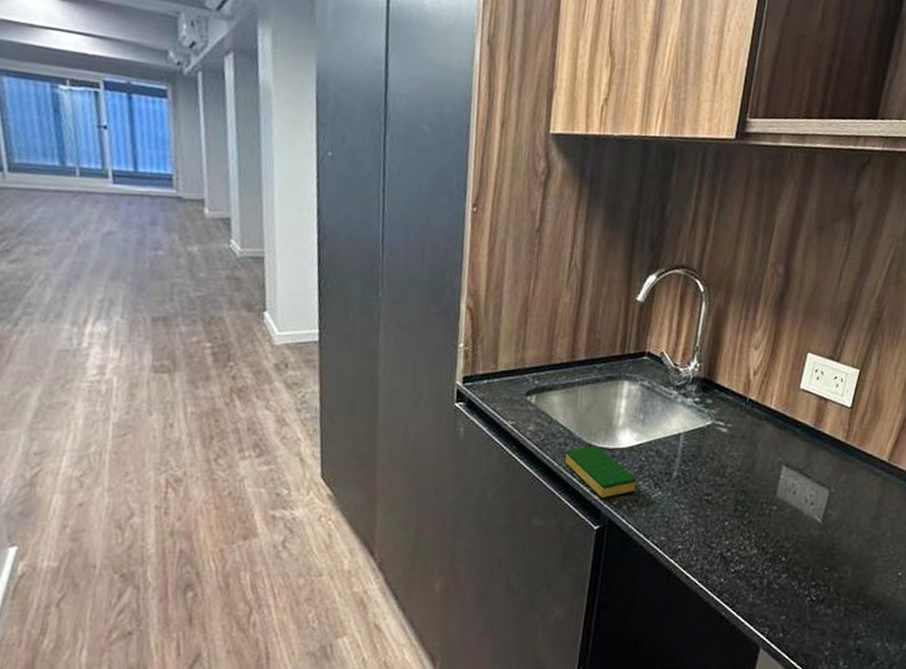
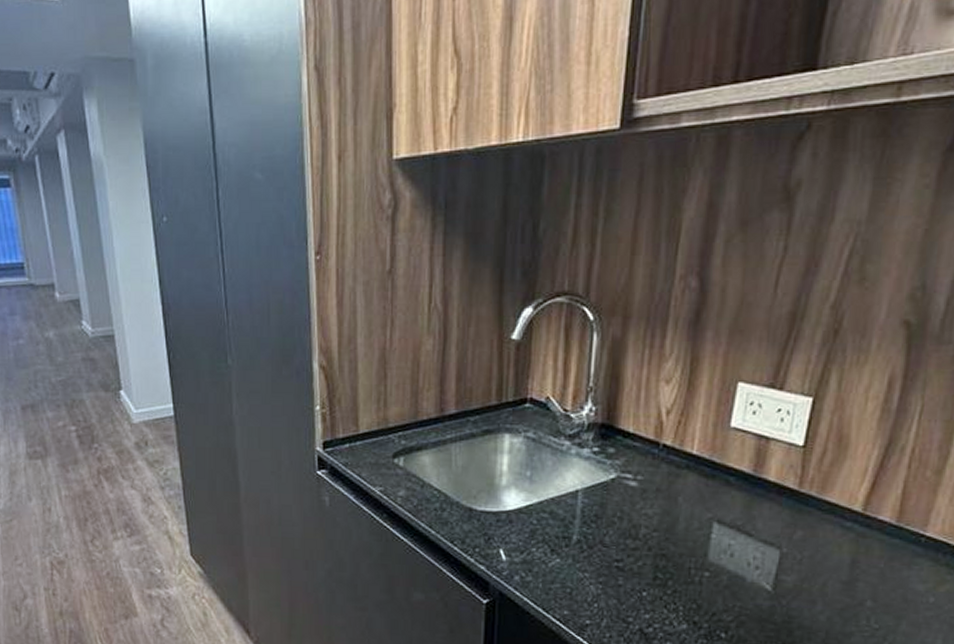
dish sponge: present [564,445,636,498] -> none [442,509,528,568]

